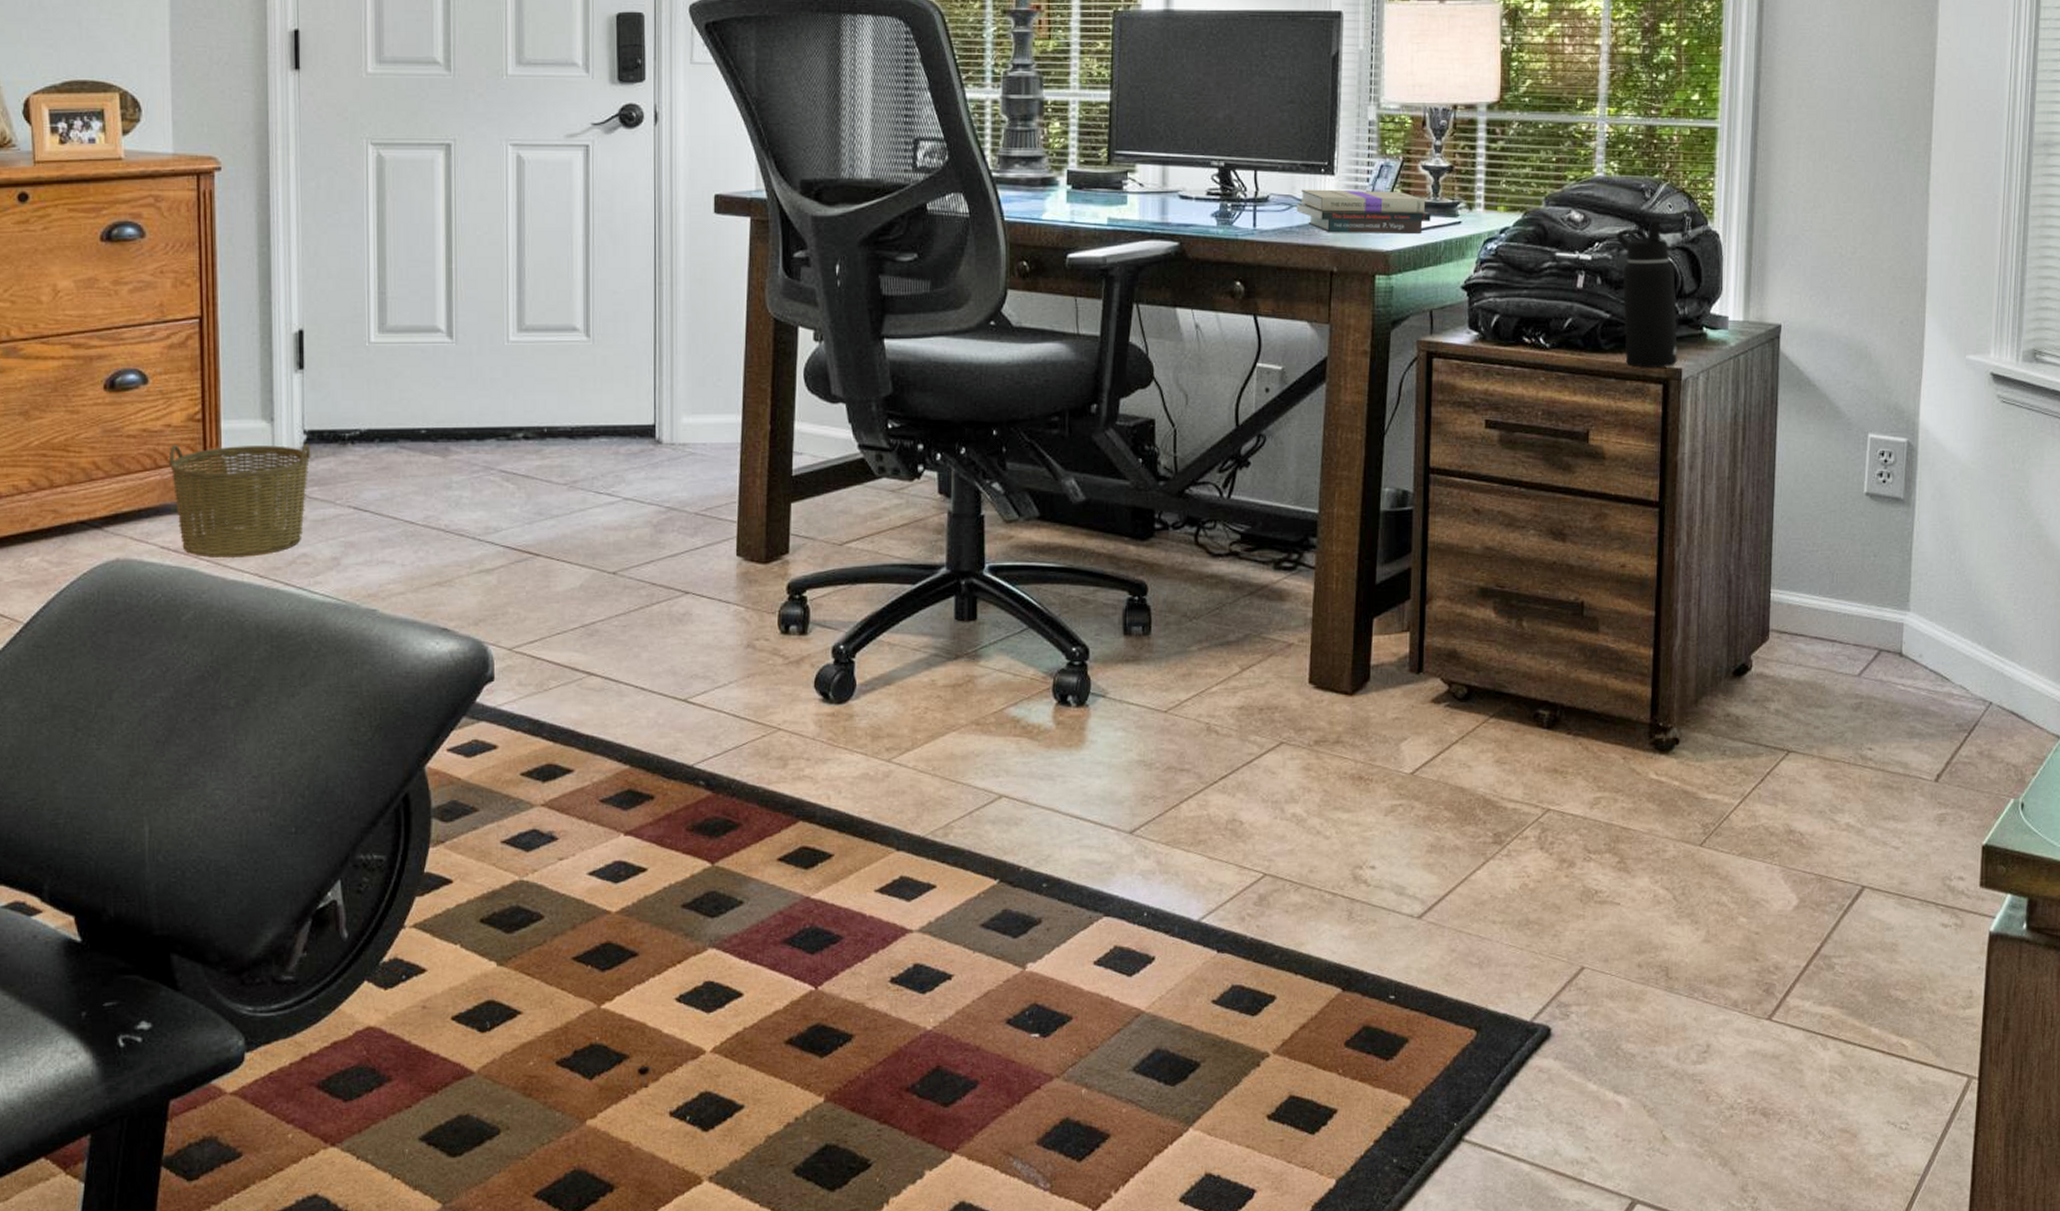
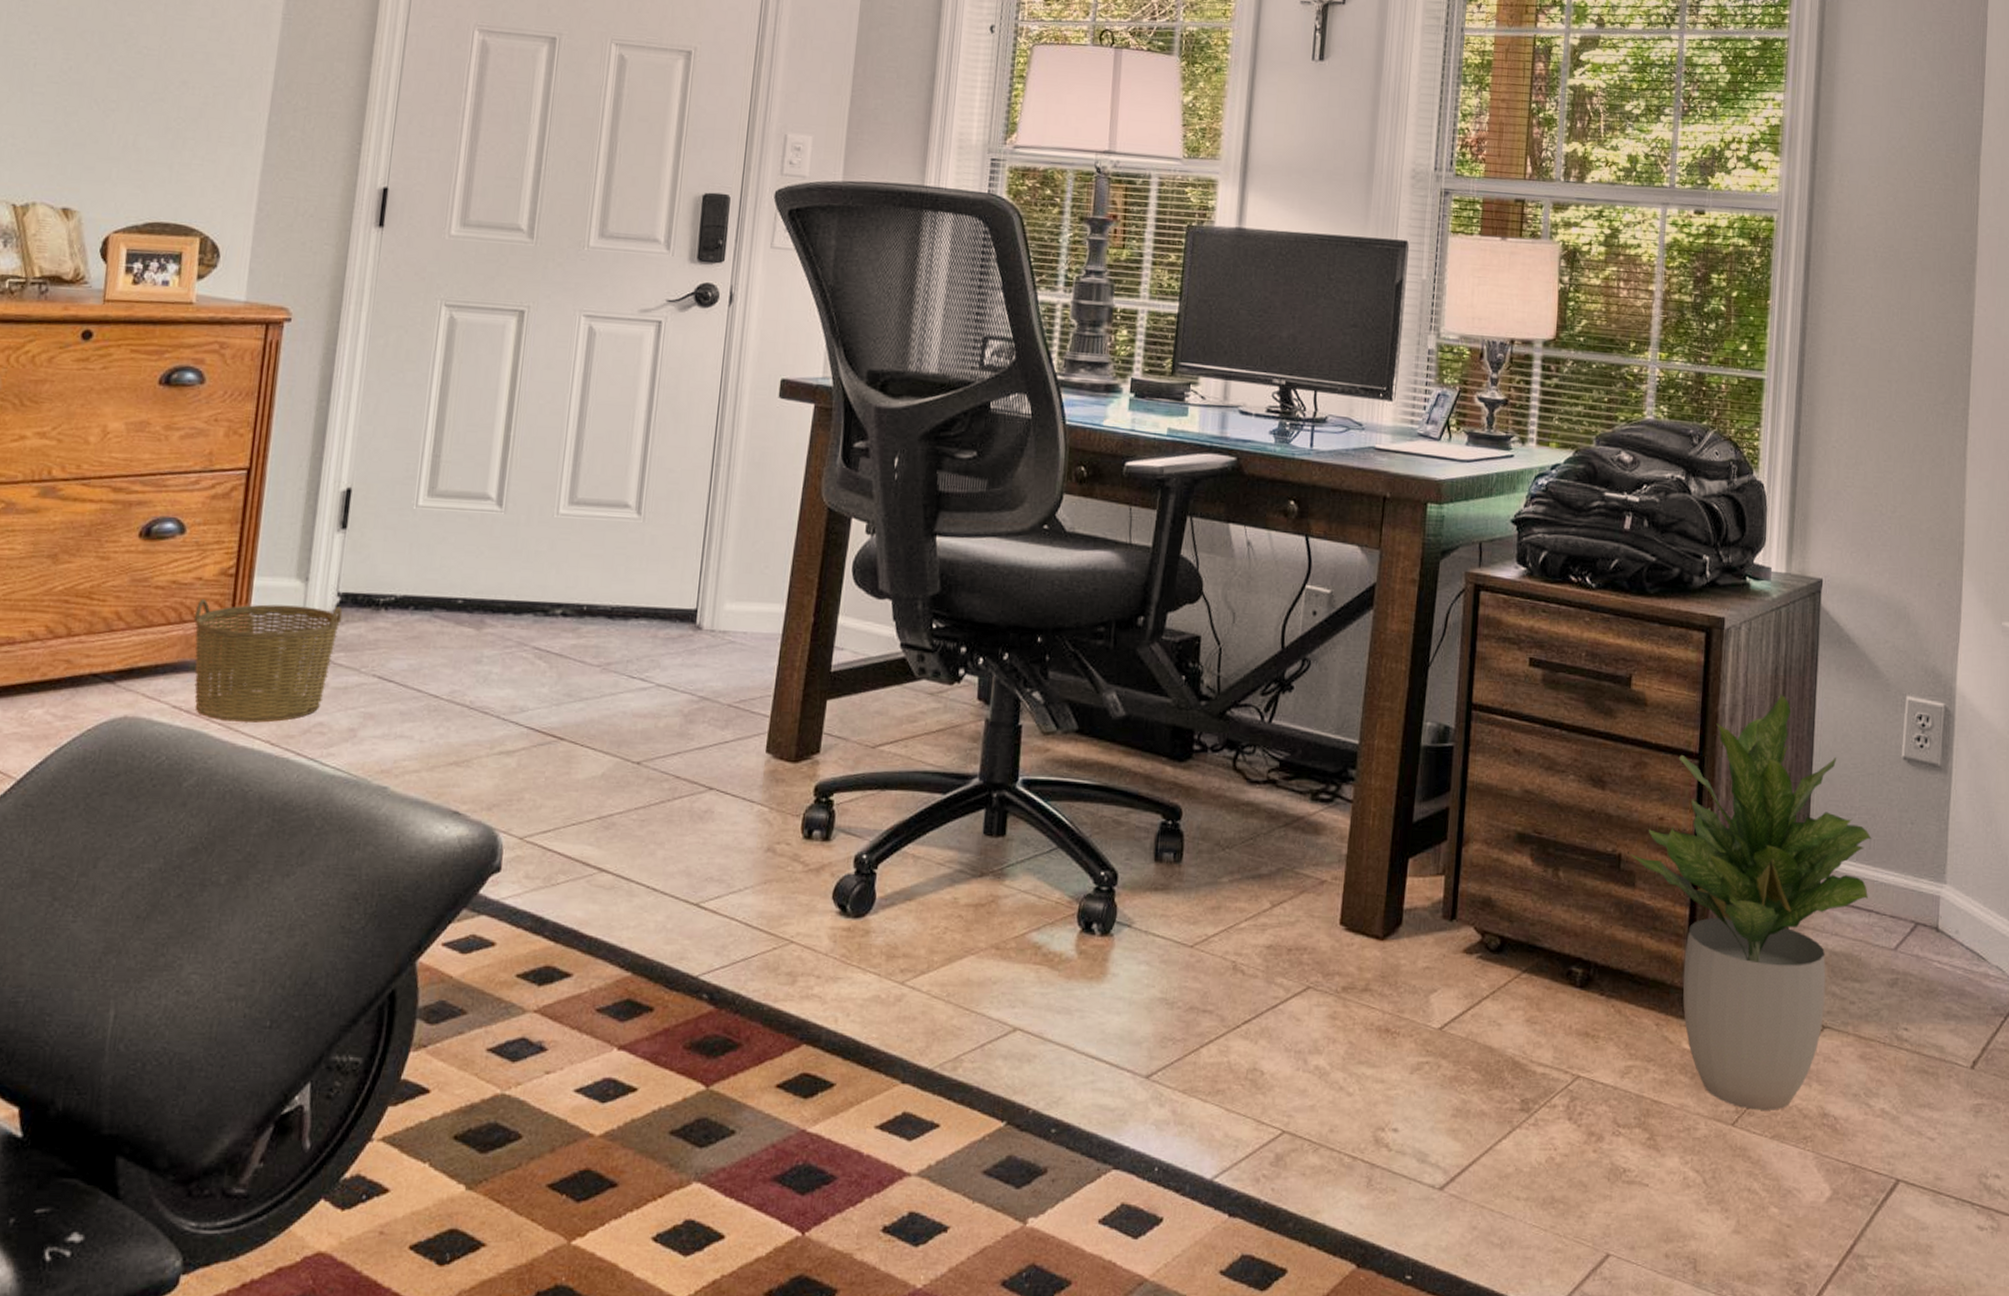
books: present [1296,189,1431,235] -> none [1353,412,1485,466]
potted plant: none [1591,439,1834,831] -> present [1629,694,1872,1110]
water bottle: present [1616,219,1678,366] -> none [1664,465,1721,615]

